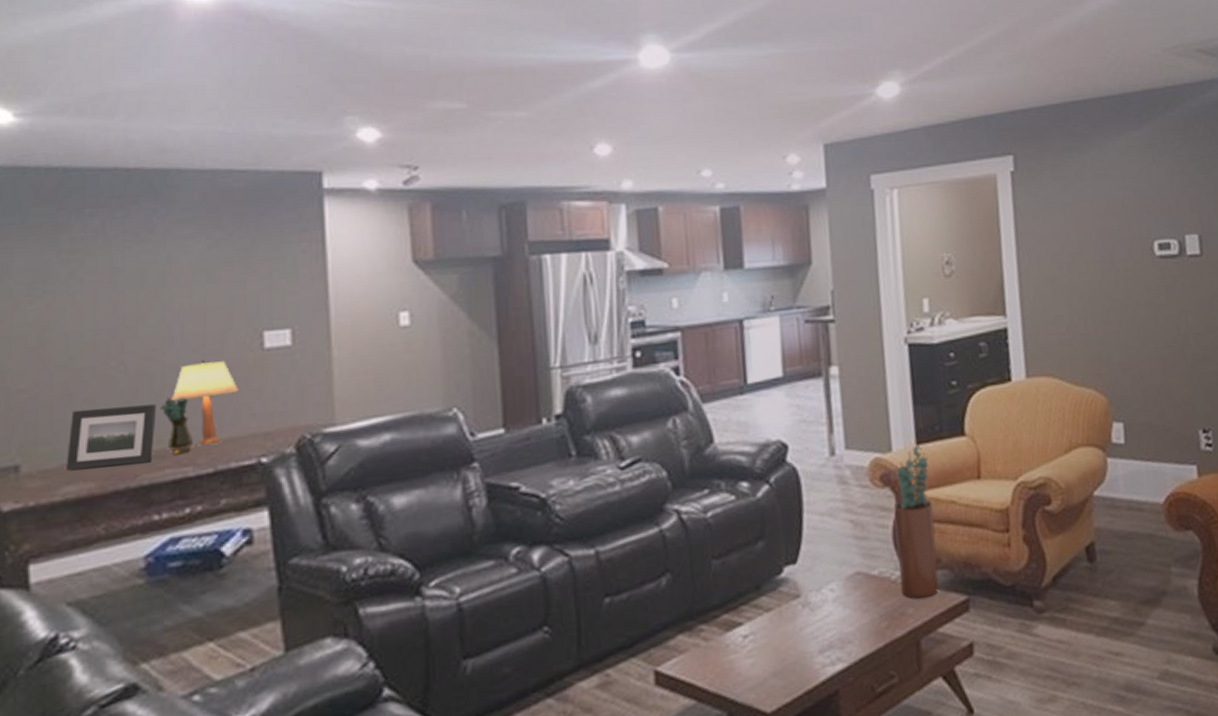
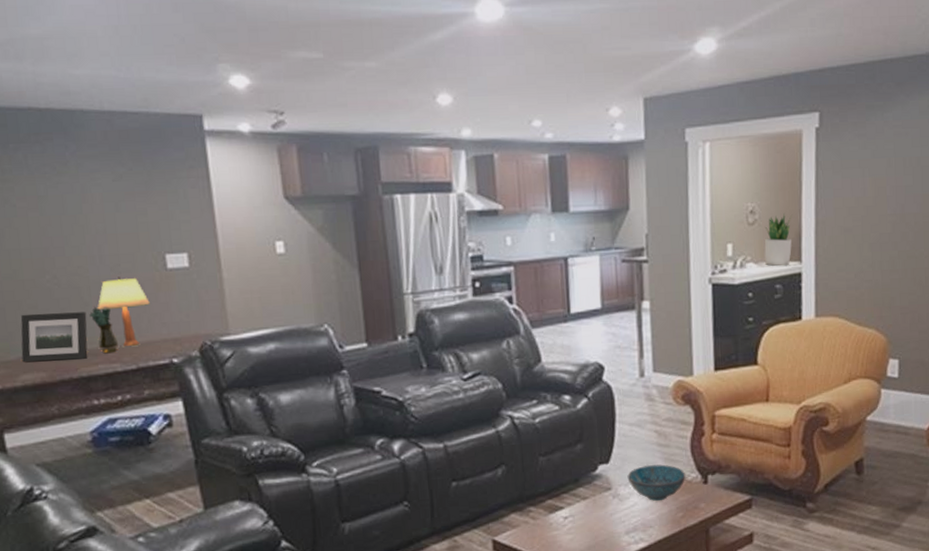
decorative bowl: none [819,562,890,609] -> present [627,464,686,501]
vase: present [893,439,939,599] -> none [692,366,728,496]
planter: none [963,263,995,322] -> present [764,213,792,266]

